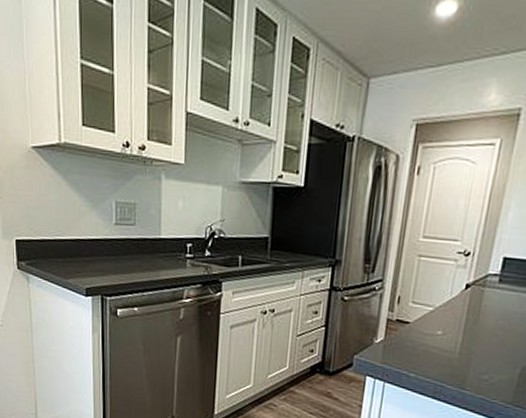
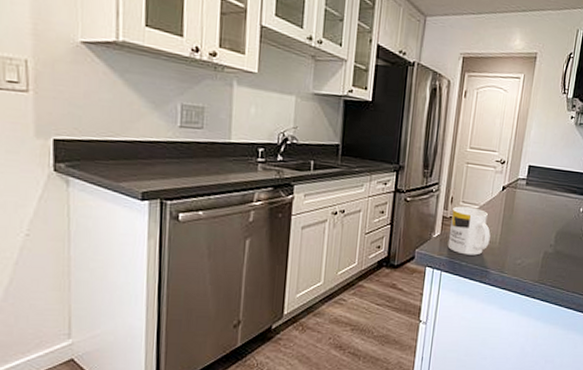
mug: none [392,307,448,367] -> present [447,206,491,255]

